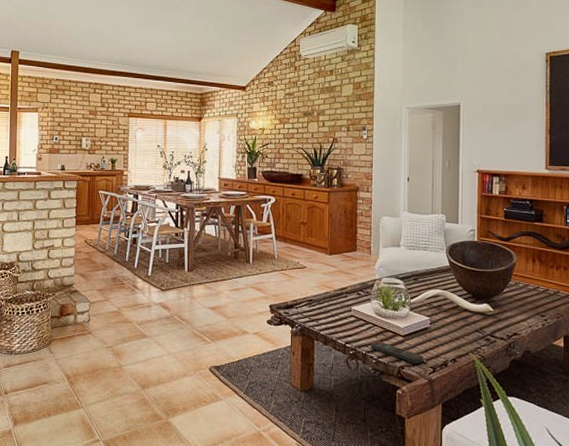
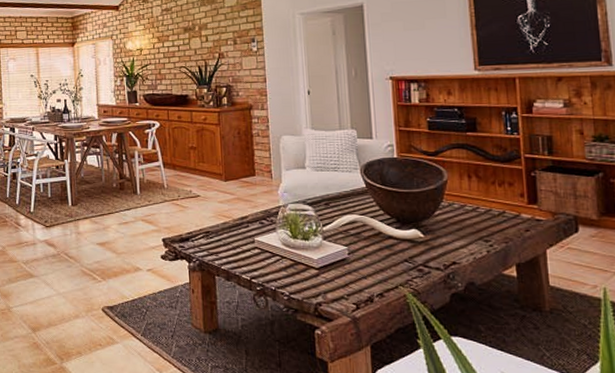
remote control: present [371,341,423,364] -> none [280,275,344,300]

